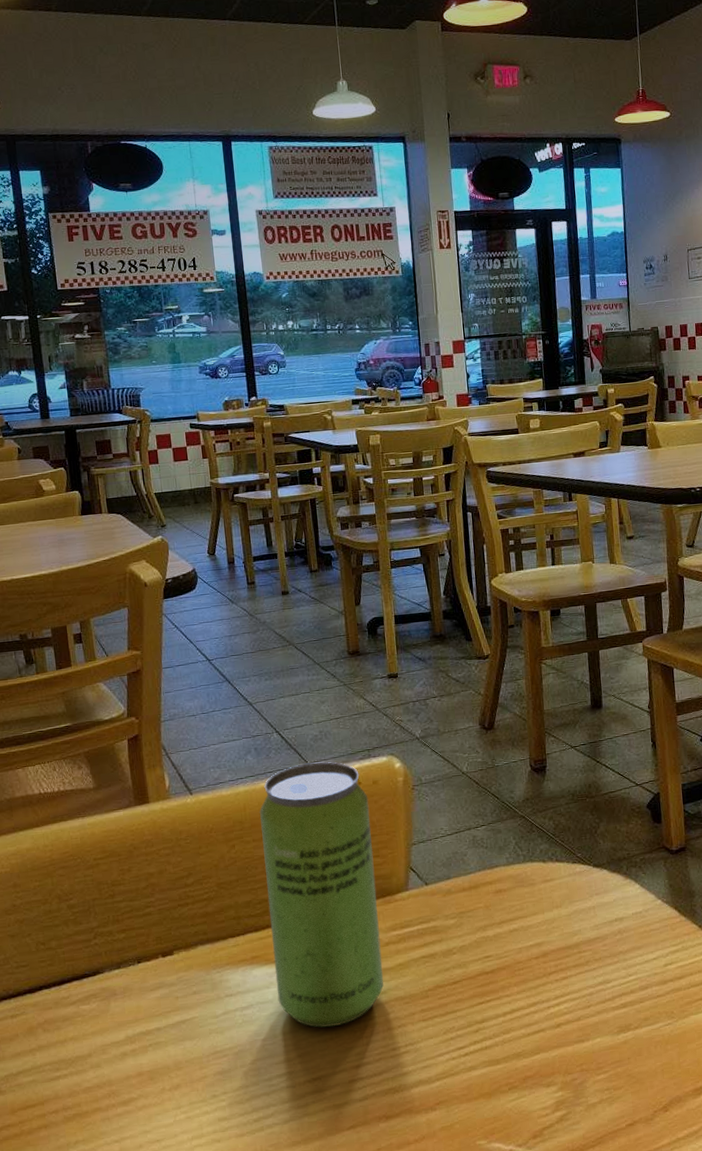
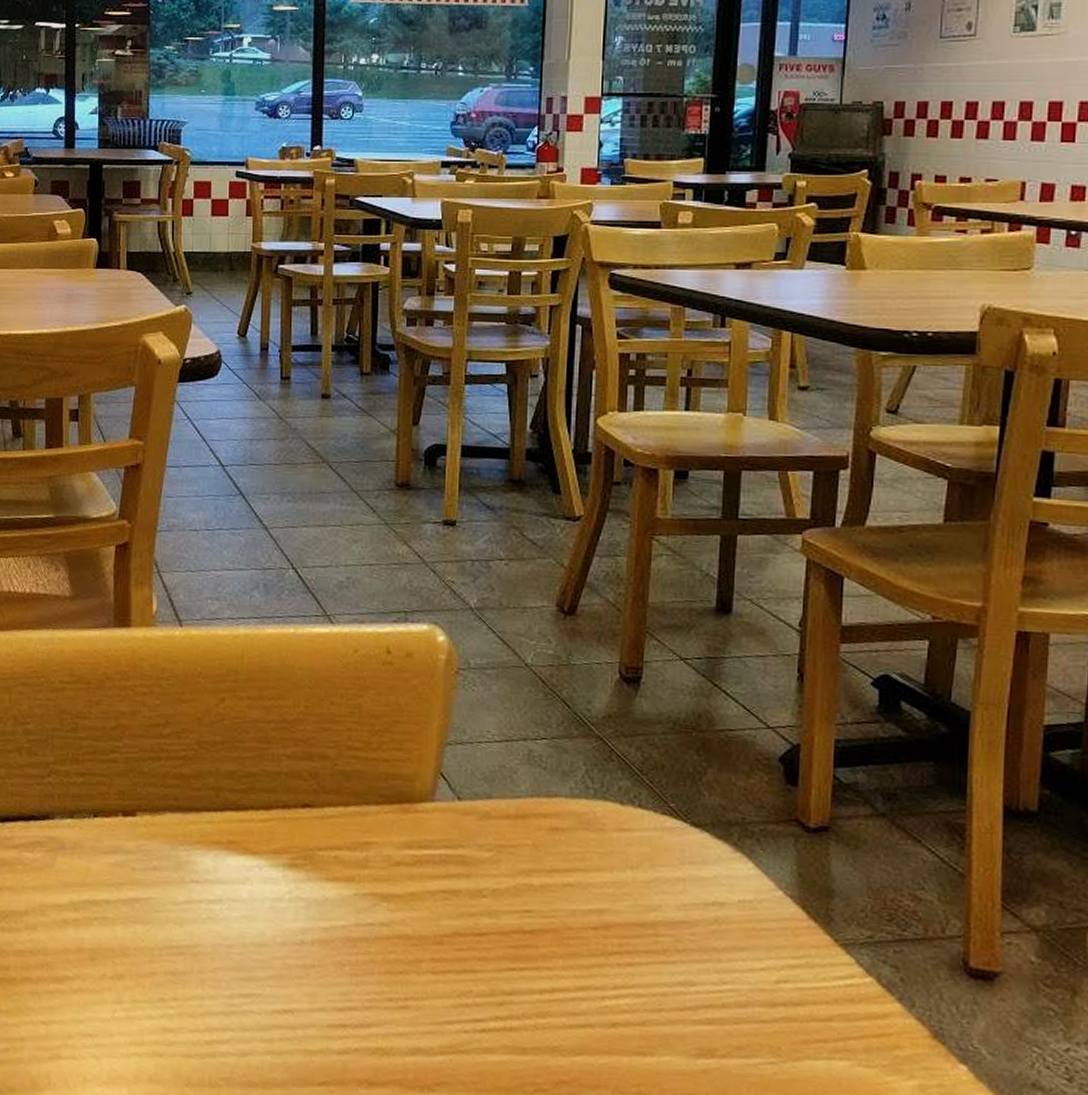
beverage can: present [259,762,384,1028] -> none [253,614,398,953]

